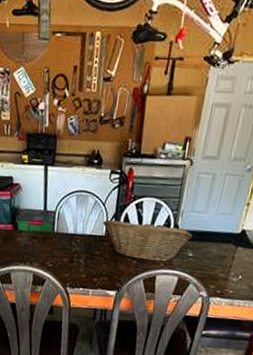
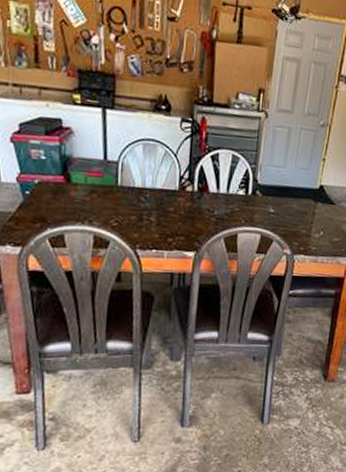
fruit basket: present [102,219,192,262] -> none [175,172,272,219]

